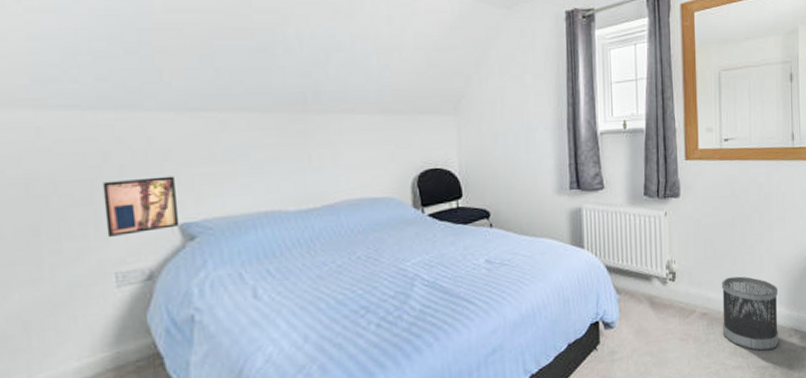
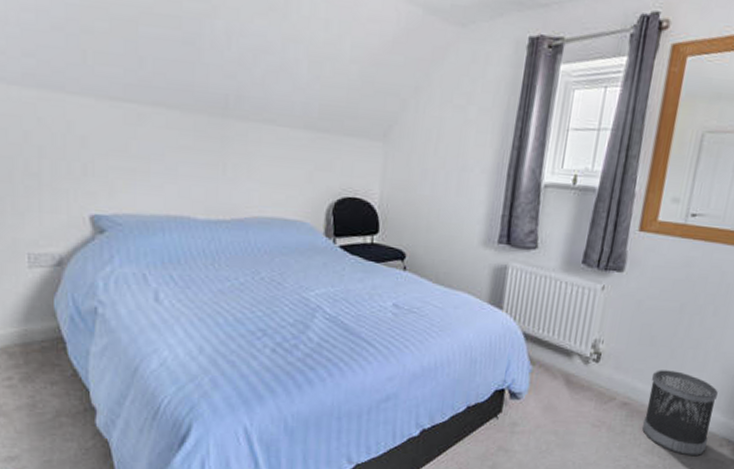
wall art: present [102,176,180,238] -> none [22,161,91,219]

